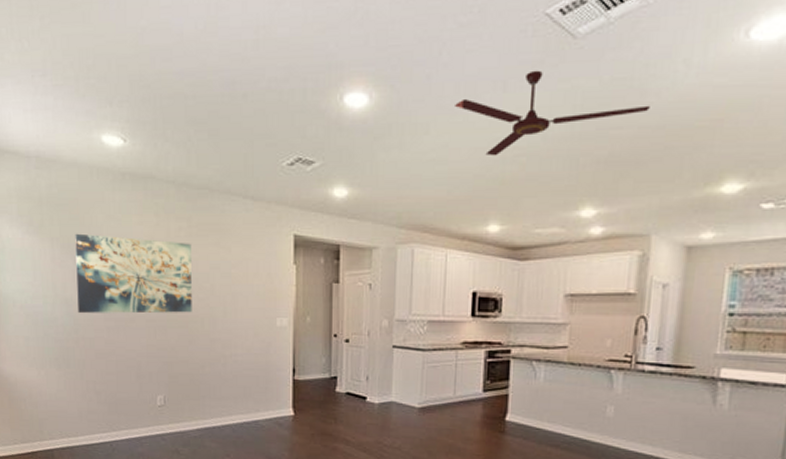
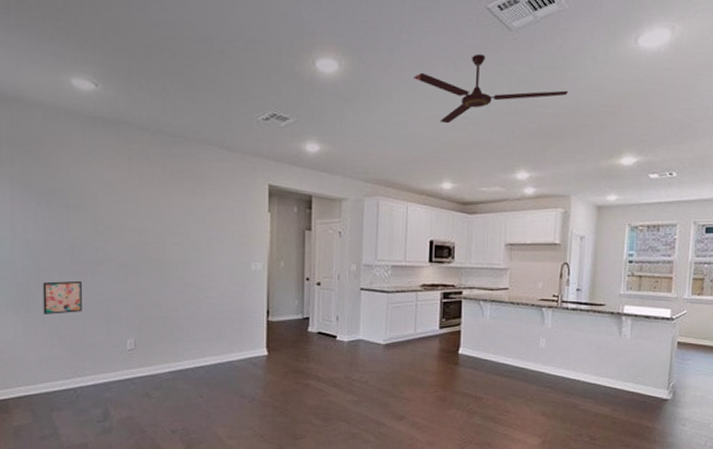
wall art: present [75,233,192,314] -> none [39,175,166,257]
wall art: none [80,337,116,370] -> present [42,280,82,314]

